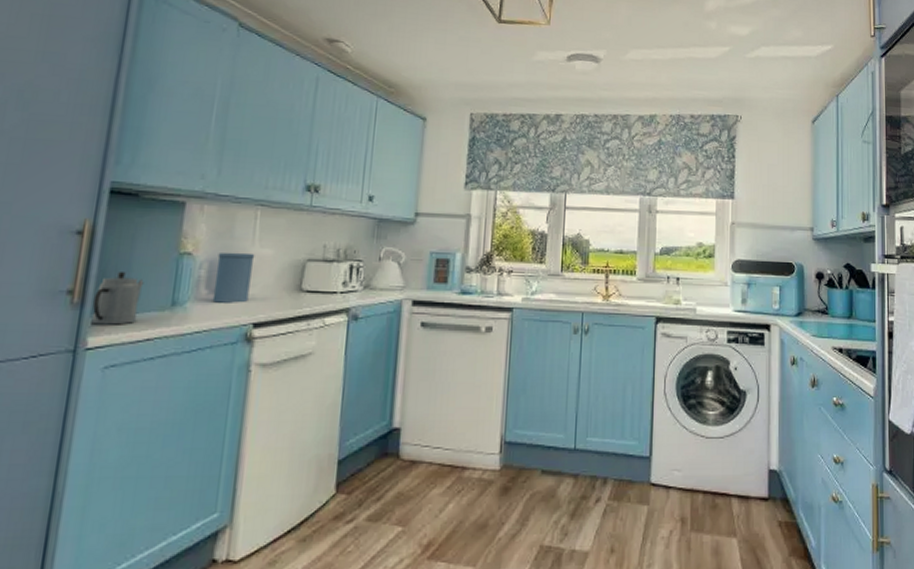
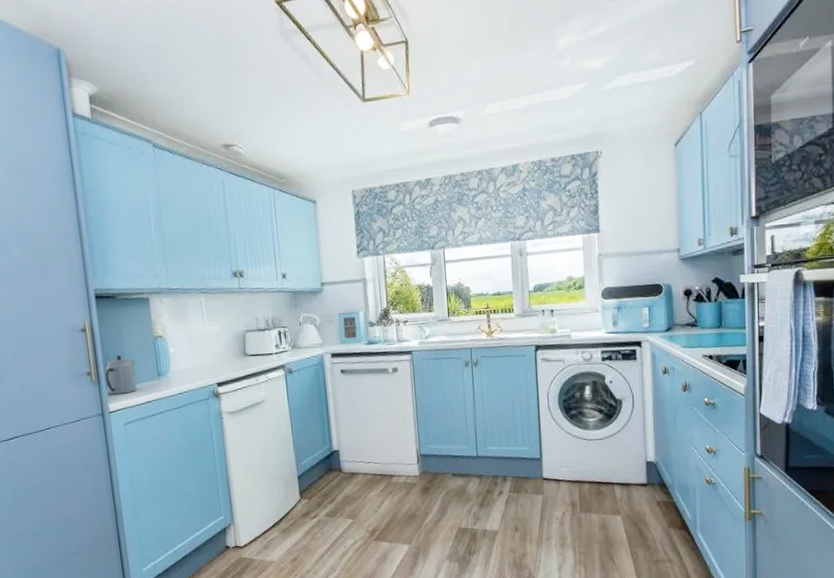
canister: present [212,252,255,303] -> none [181,331,210,371]

